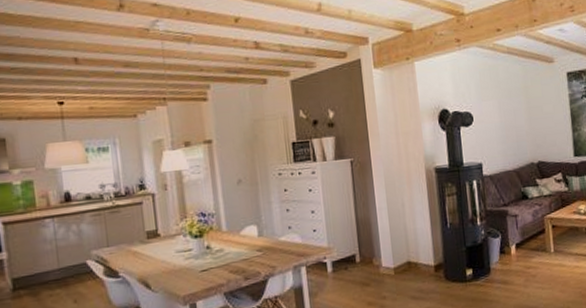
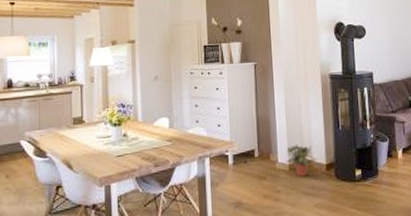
potted plant: none [390,246,424,281] -> present [286,144,317,177]

